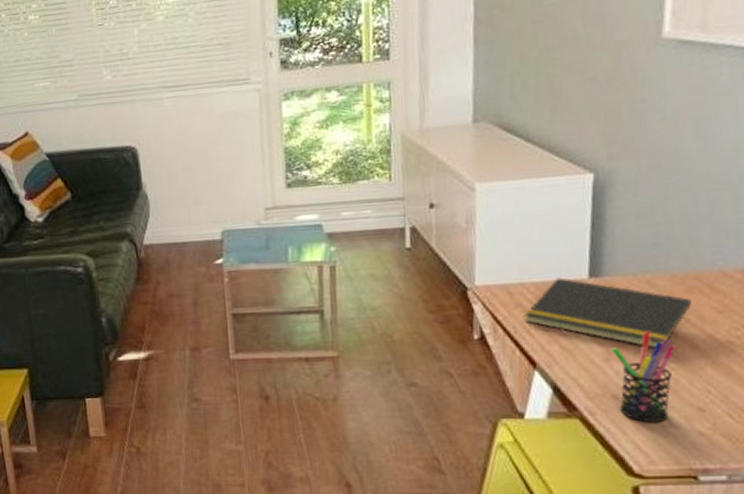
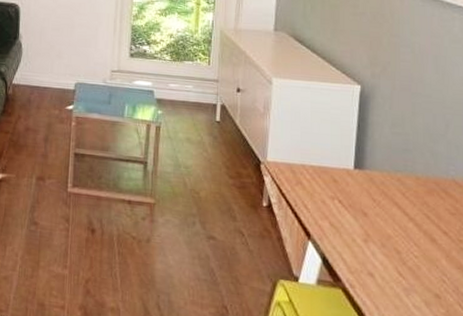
notepad: present [524,277,691,349] -> none [303,165,431,237]
pen holder: present [612,331,676,423] -> none [370,221,418,303]

